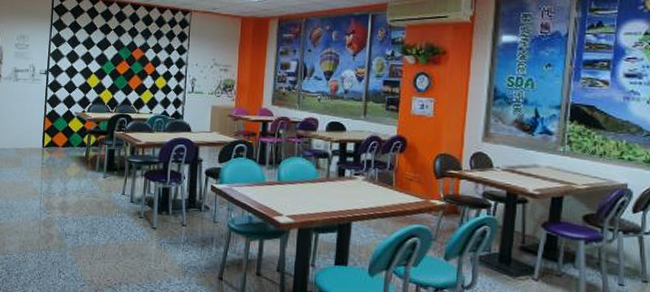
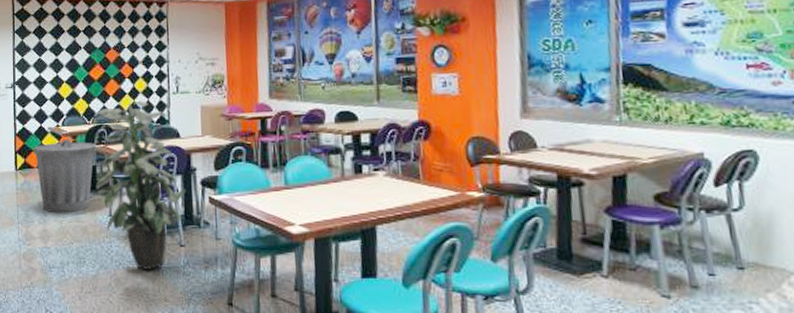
trash can: none [60,123,117,189] -> present [34,138,97,213]
indoor plant: none [113,96,192,244] -> present [96,100,187,270]

